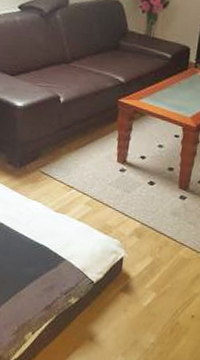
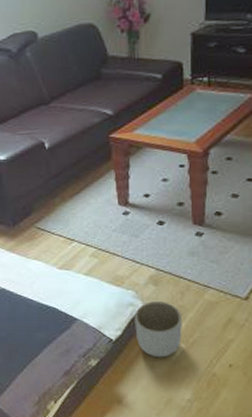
planter: none [114,251,158,303] -> present [134,301,182,358]

